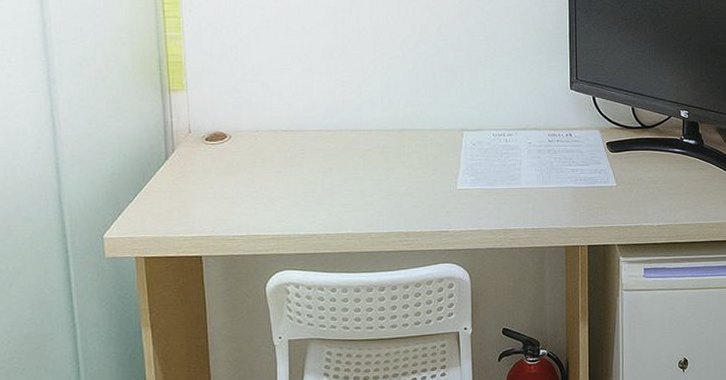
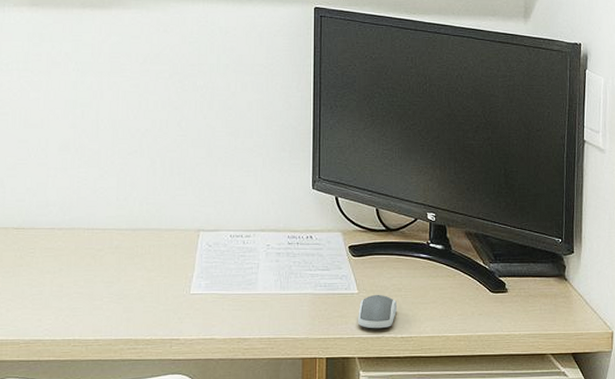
computer mouse: none [617,186,654,218] -> present [358,294,398,329]

